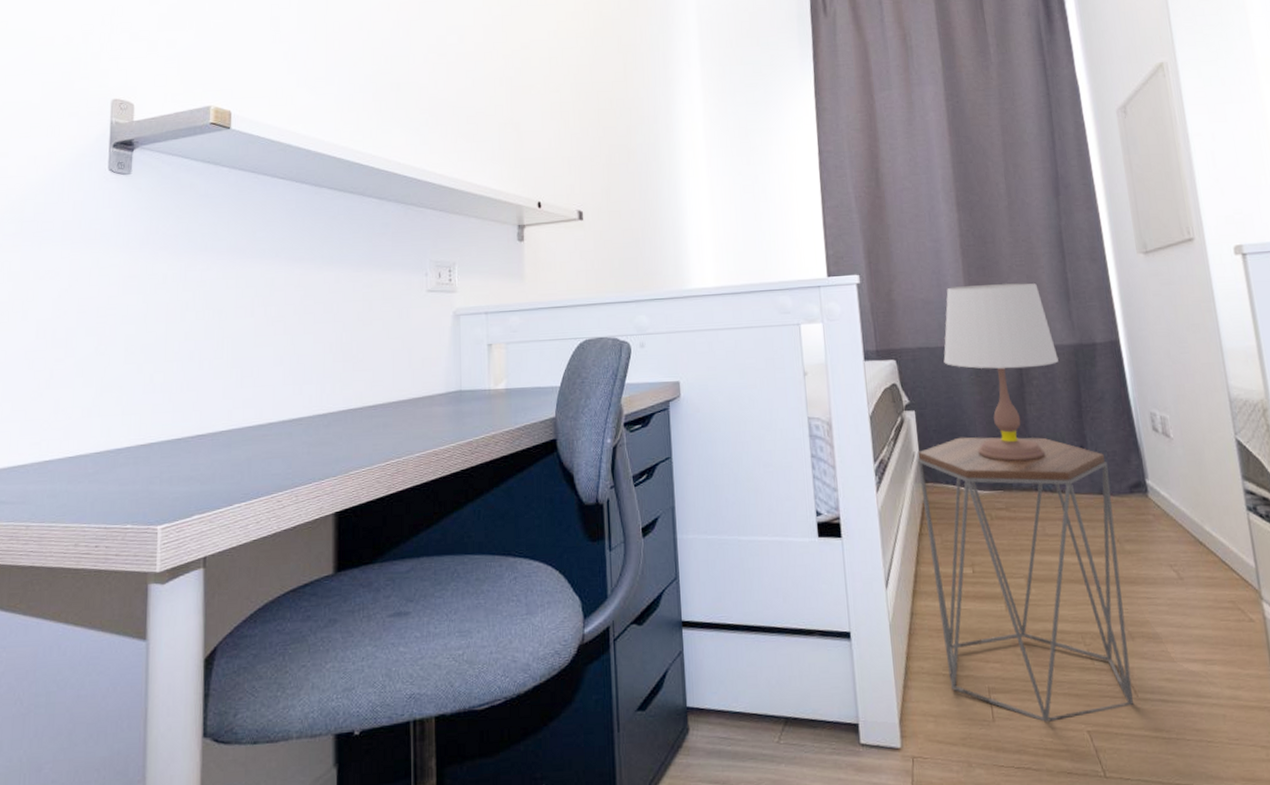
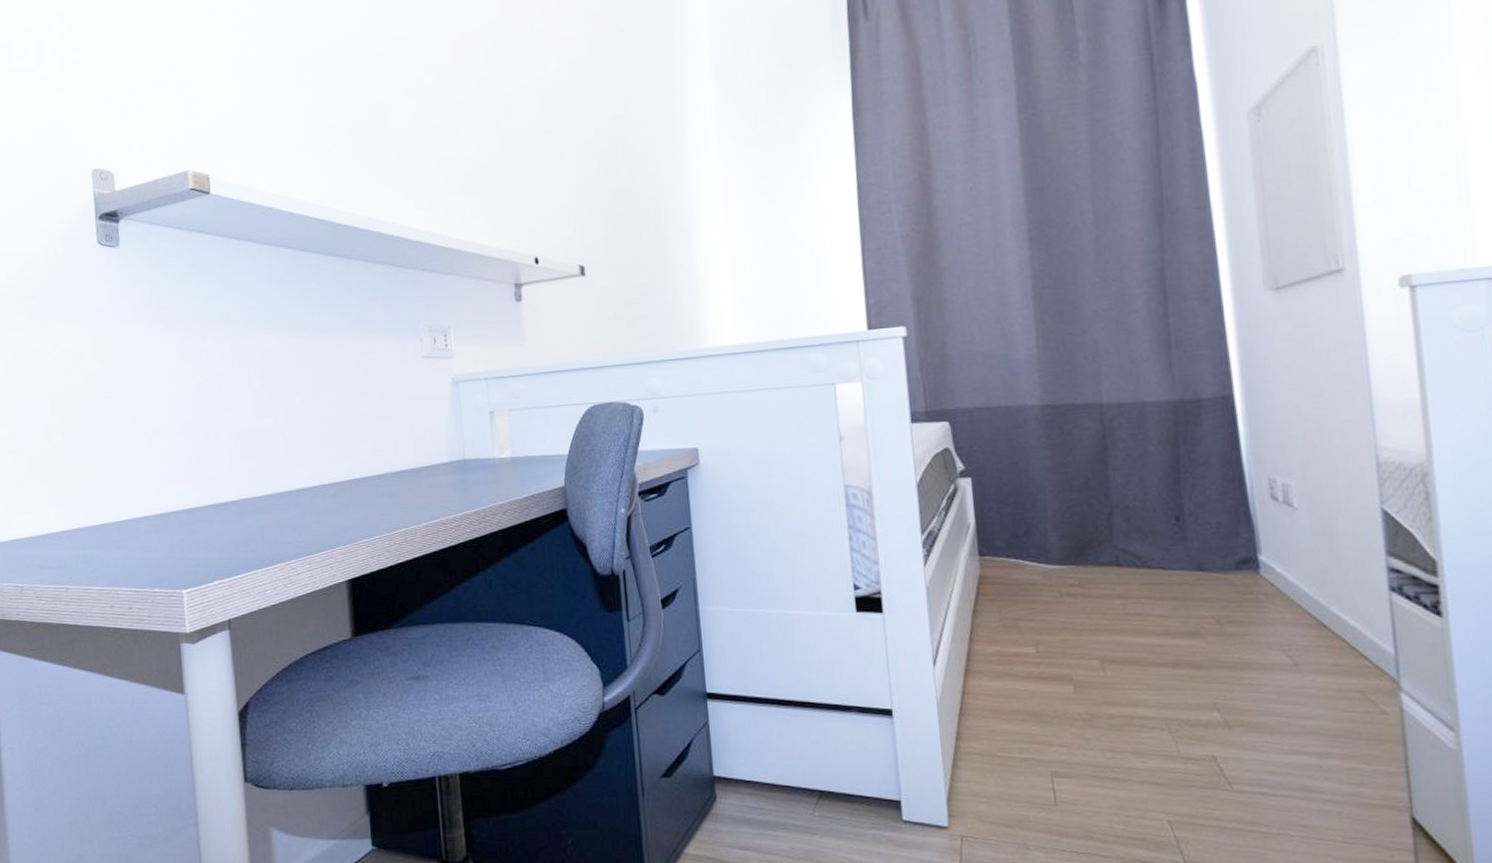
side table: present [917,437,1133,722] -> none [973,506,1226,809]
table lamp: present [943,283,1059,461] -> none [1007,330,1153,533]

